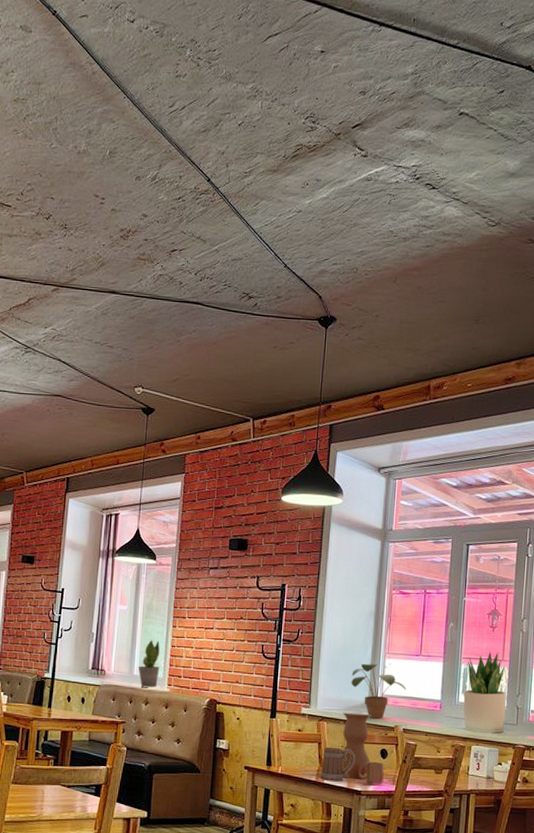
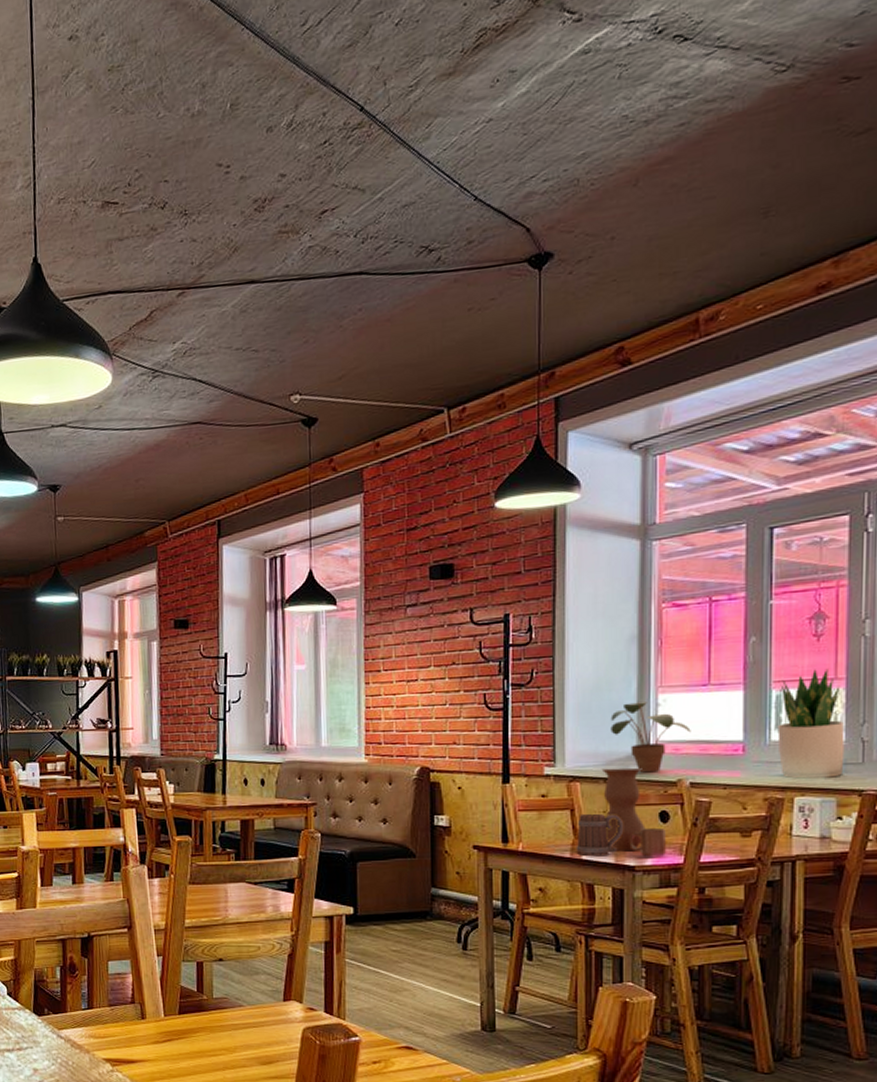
potted plant: present [137,639,160,688] -> none [325,701,354,760]

